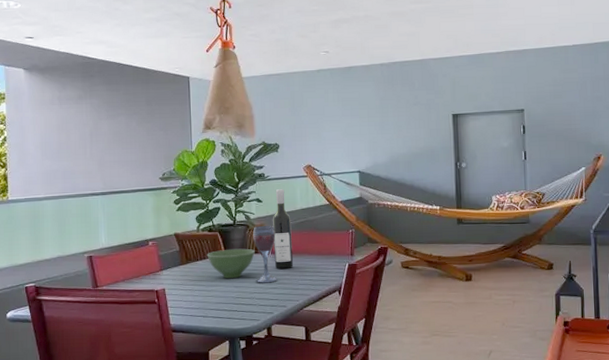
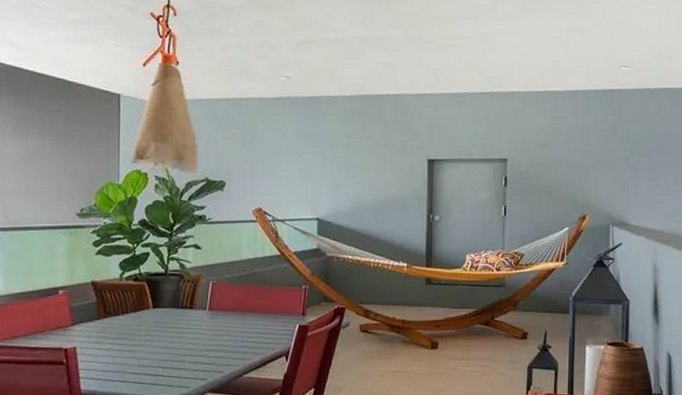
bowl: present [207,248,255,279] -> none [130,302,189,338]
cup: present [253,225,277,283] -> none [188,276,215,344]
bottle: present [272,189,294,270] -> none [212,235,235,329]

